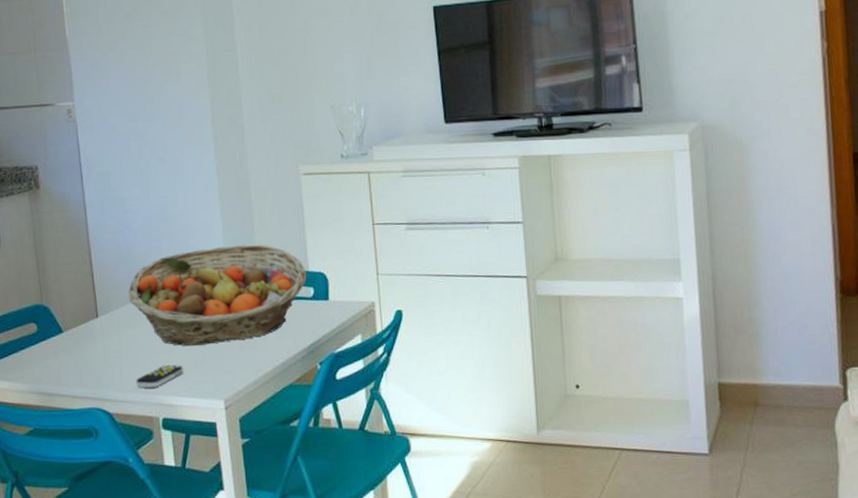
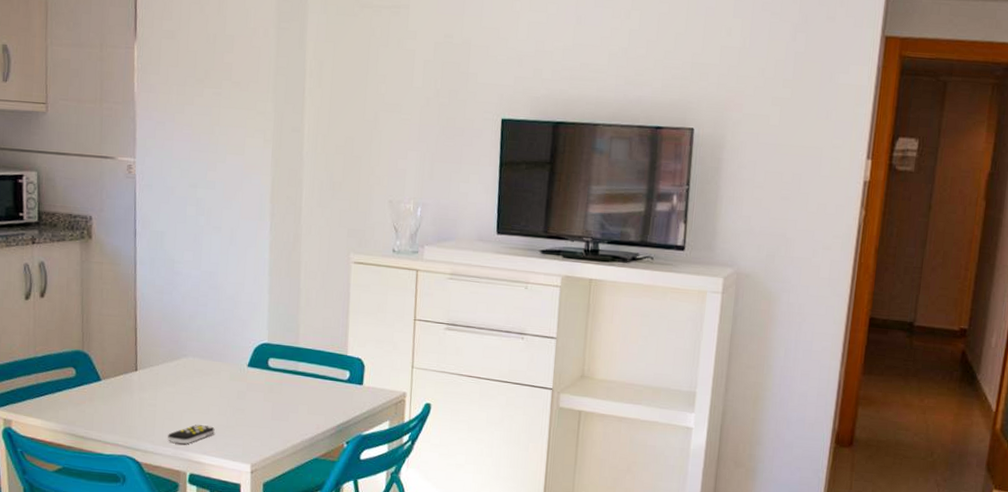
fruit basket: present [129,244,307,346] -> none [169,320,345,411]

